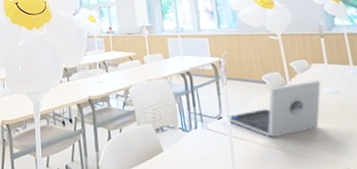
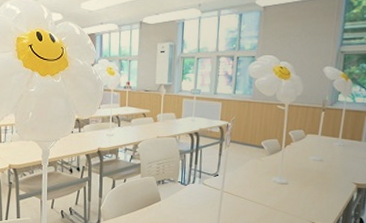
laptop: present [227,80,321,138] -> none [223,148,310,195]

